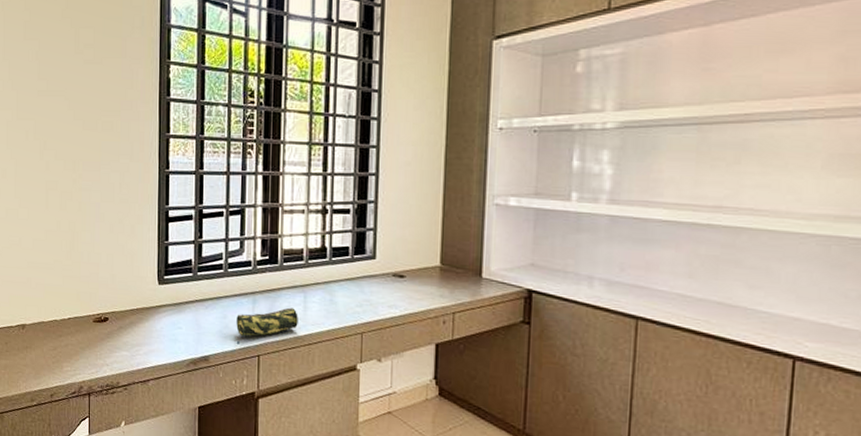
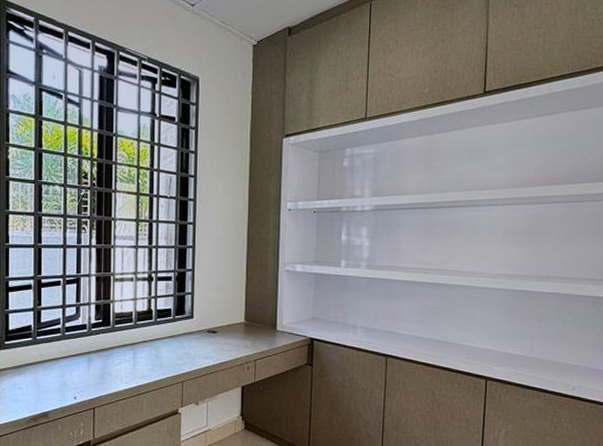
pencil case: present [236,307,298,337] -> none [73,364,129,392]

